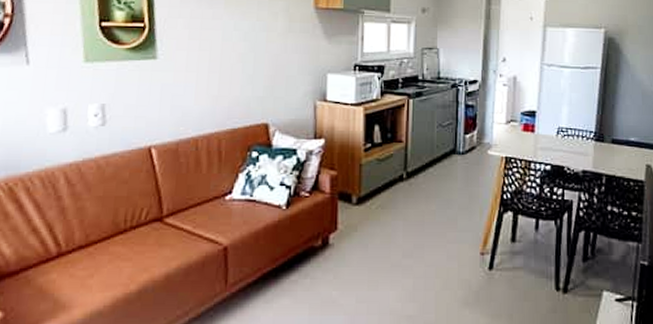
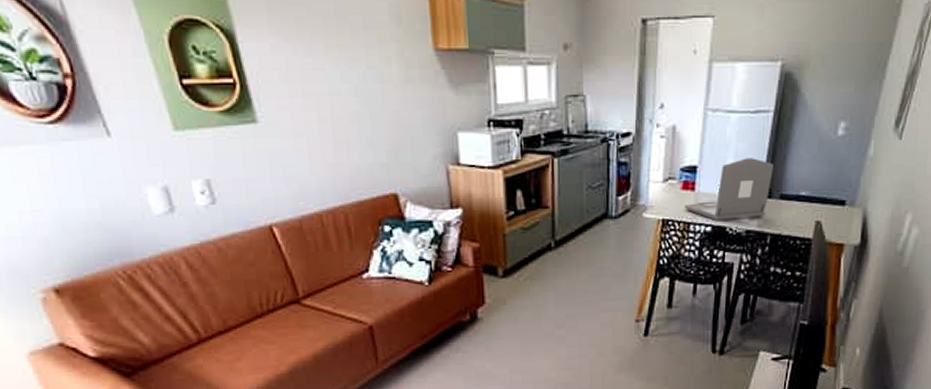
laptop: none [525,106,604,161] -> present [684,158,773,222]

